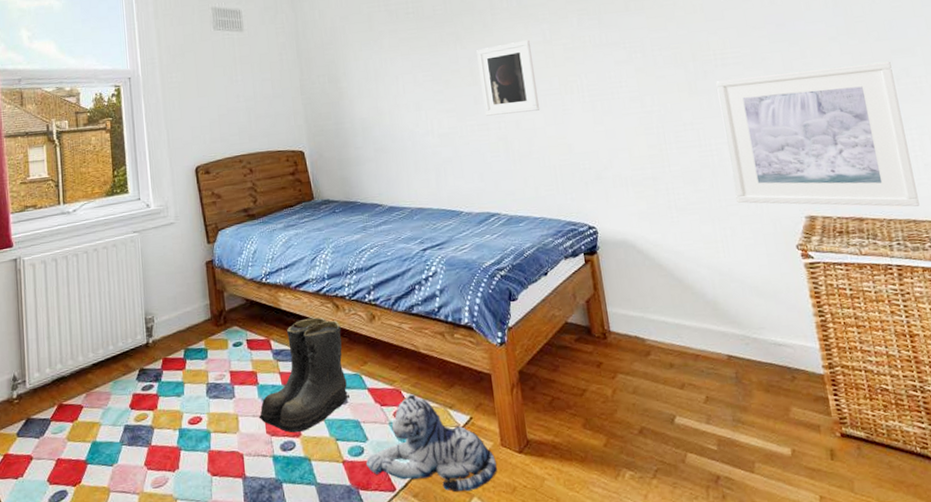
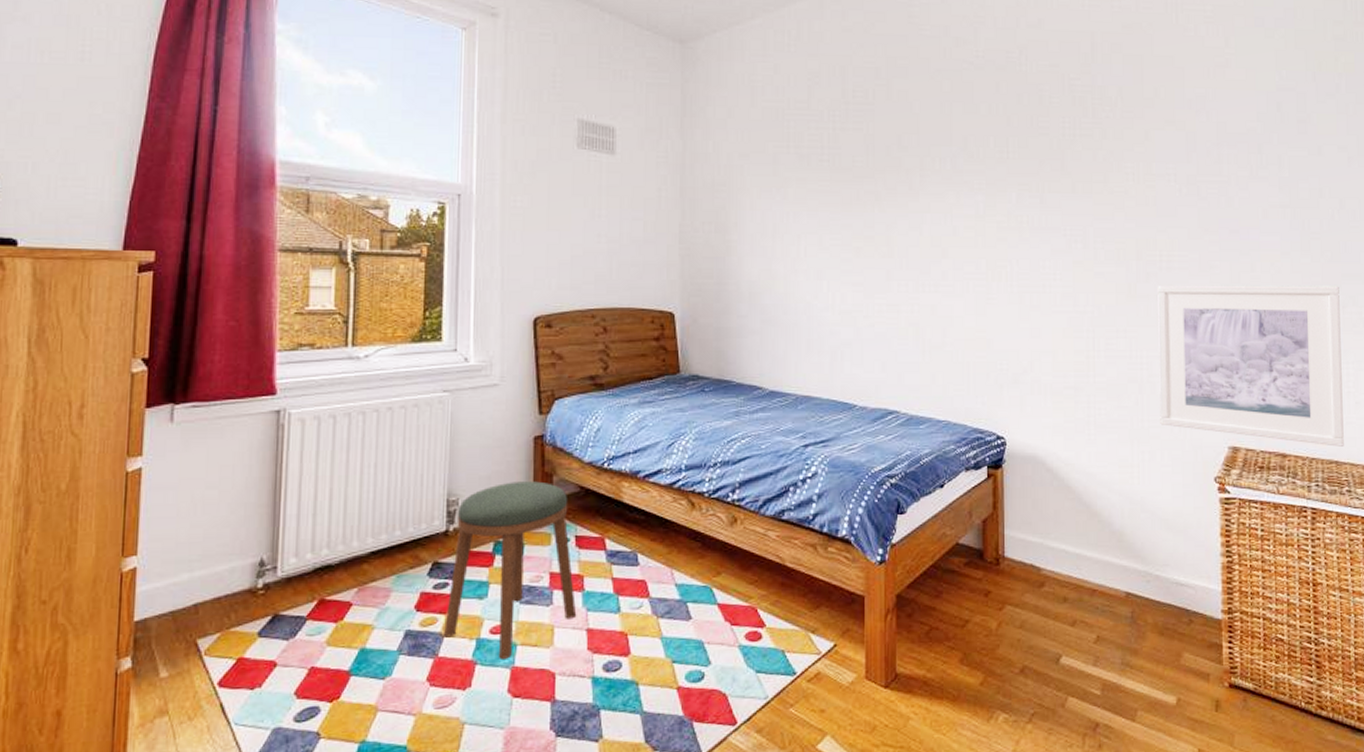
stool: none [153,297,255,445] -> present [444,481,577,659]
boots: present [259,317,350,433] -> none [580,515,695,651]
plush toy: present [365,394,498,492] -> none [704,614,858,728]
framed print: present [476,40,540,116] -> none [897,211,961,296]

